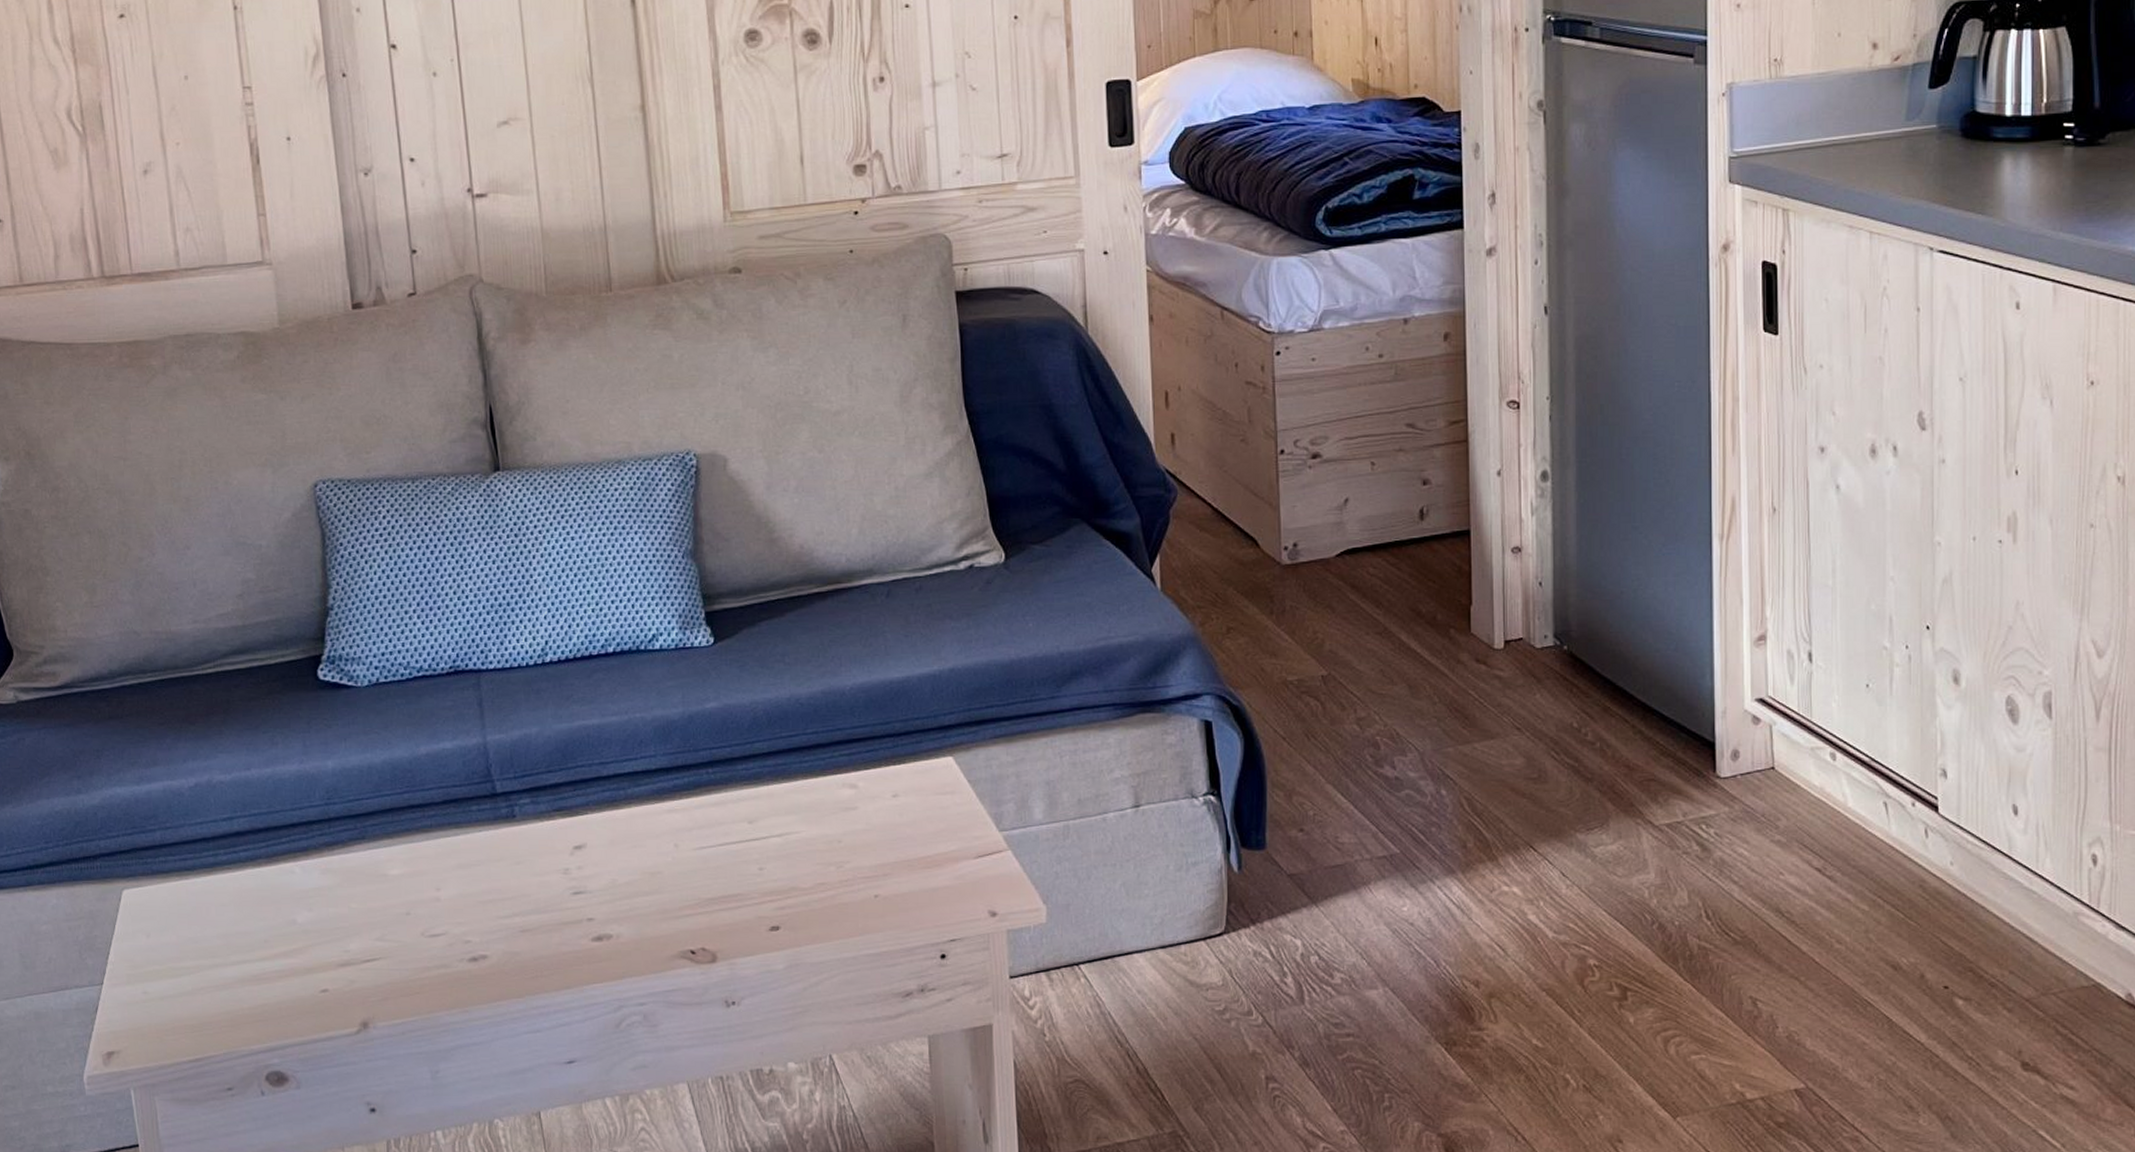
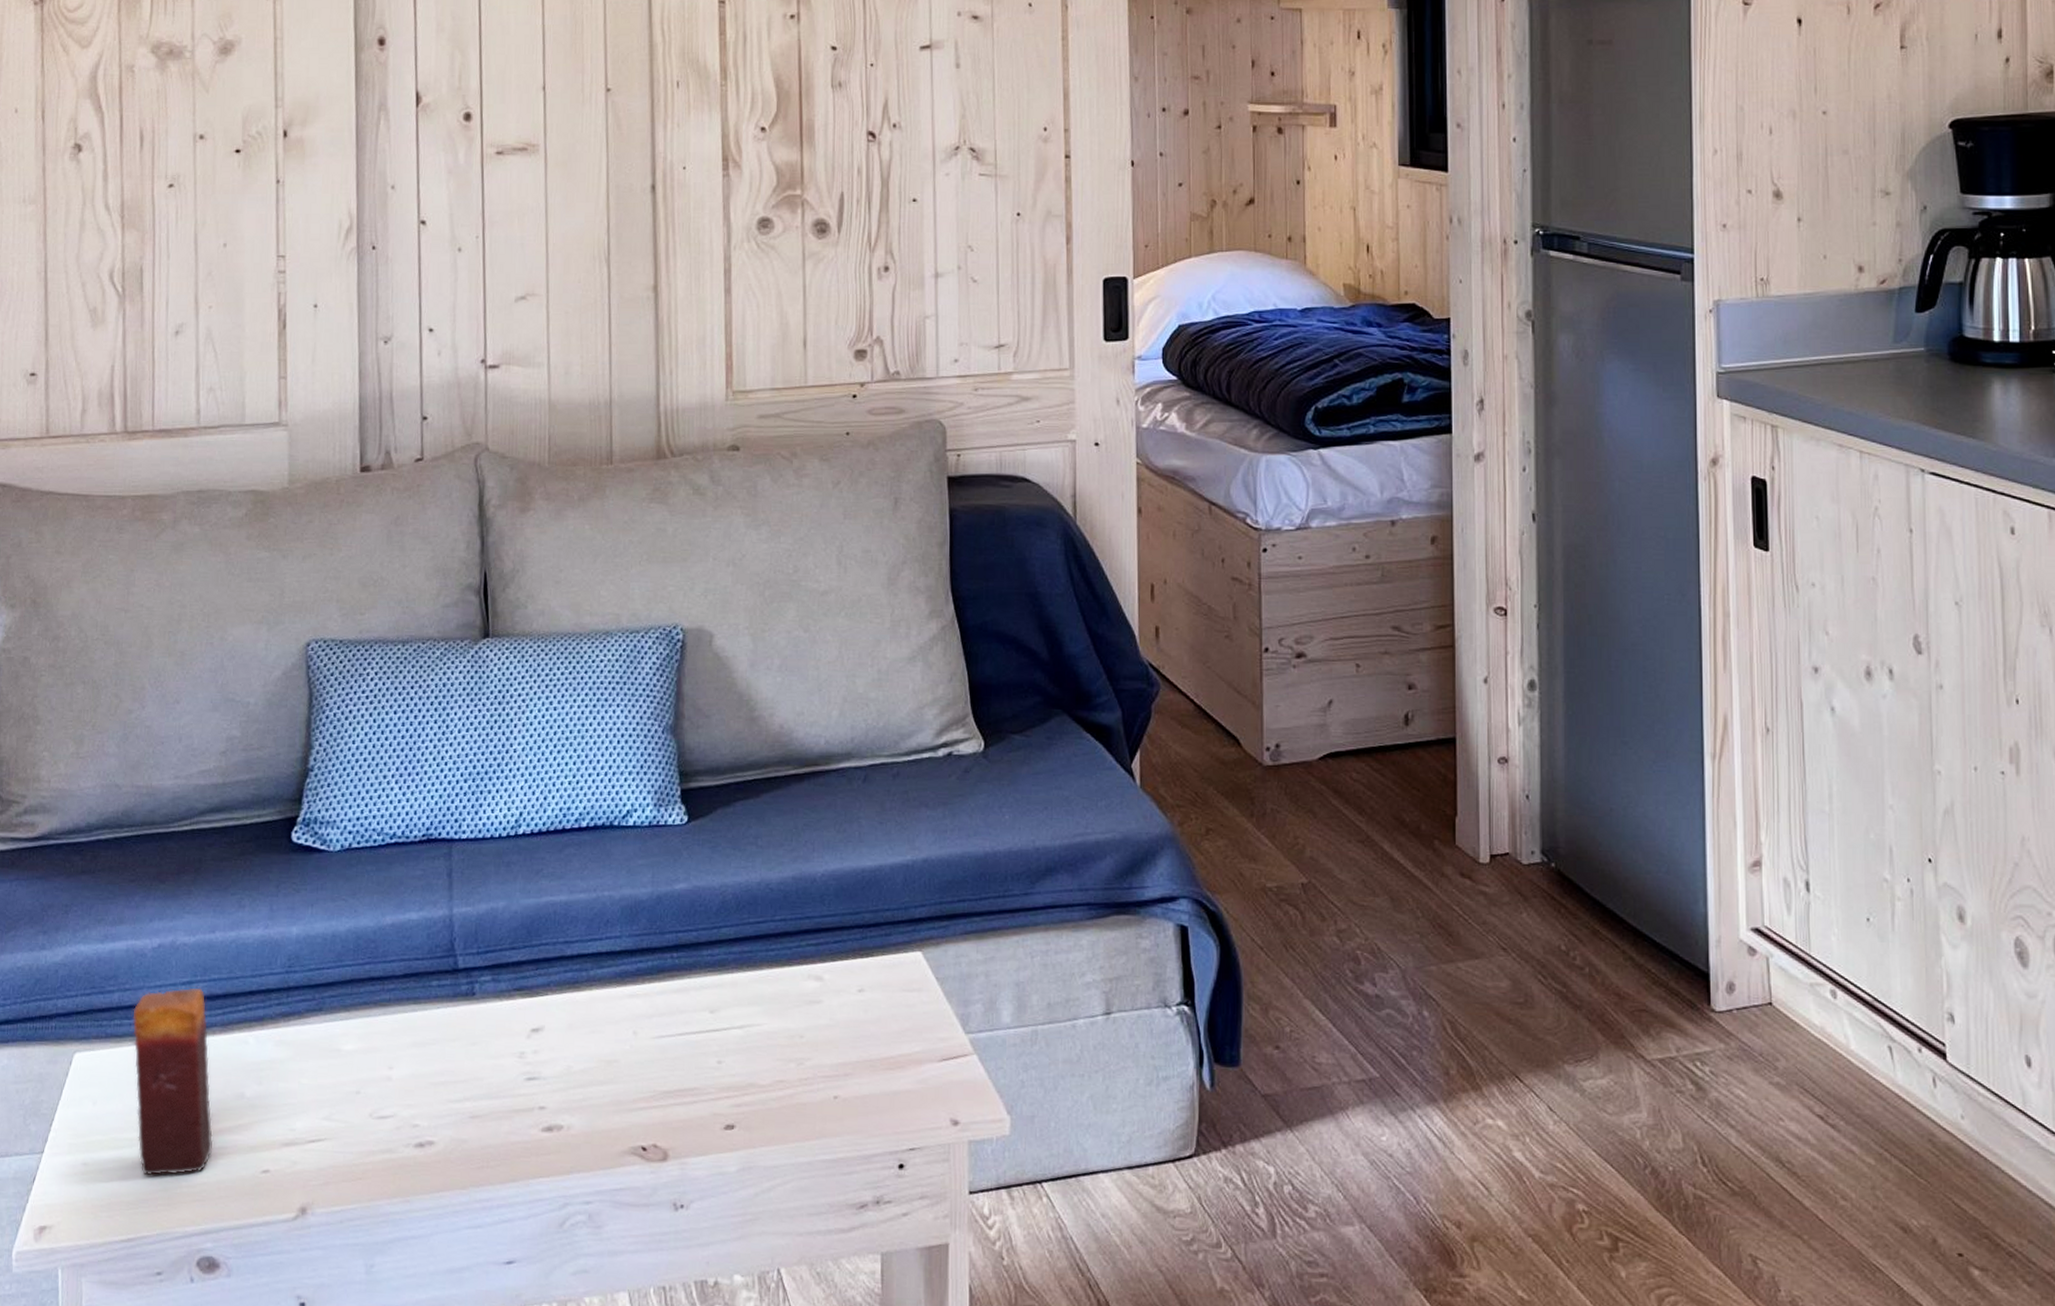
candle: none [176,823,270,1001] -> present [132,988,214,1176]

